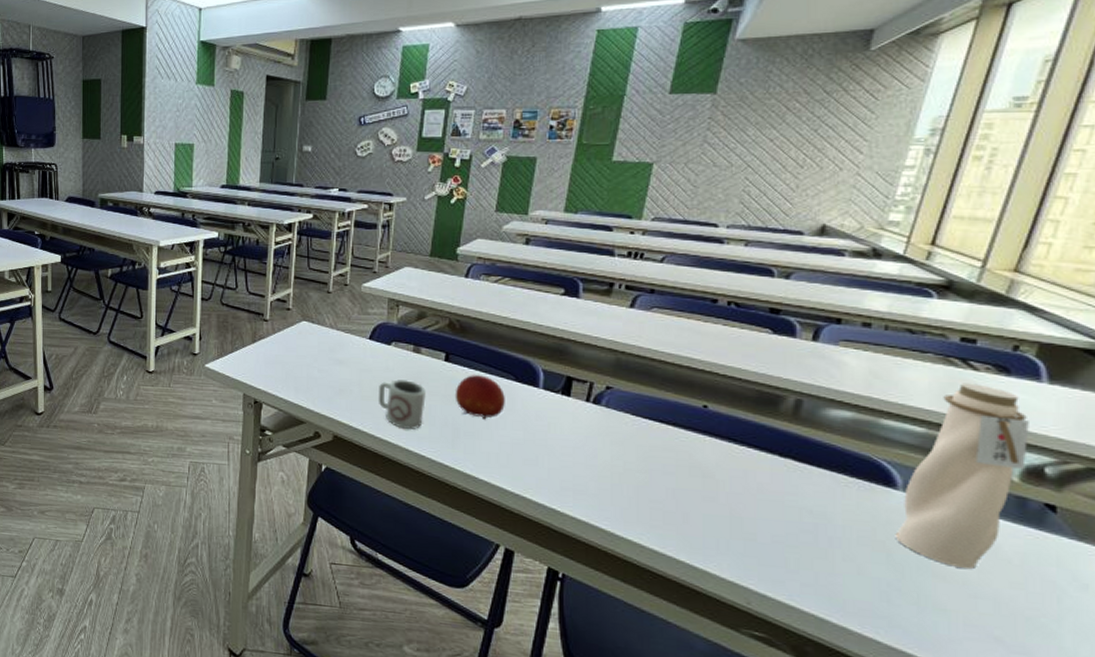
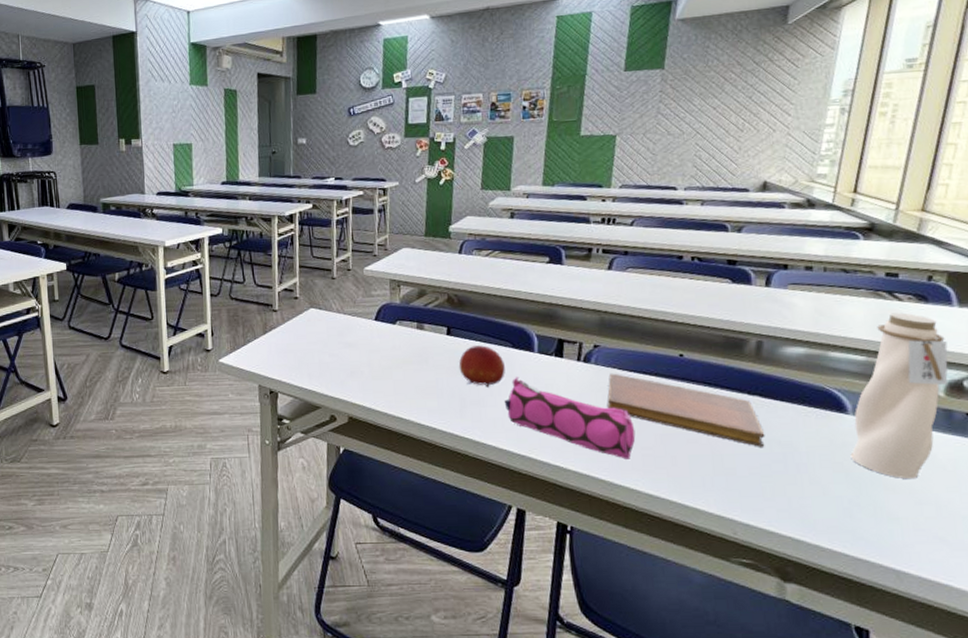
cup: present [378,379,426,431] -> none [387,356,432,405]
pencil case: none [502,412,644,511] -> present [505,377,636,460]
notebook: none [615,418,795,515] -> present [607,373,765,447]

